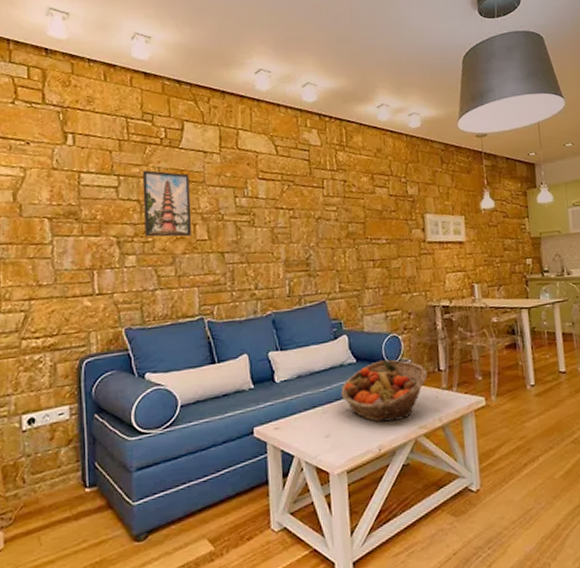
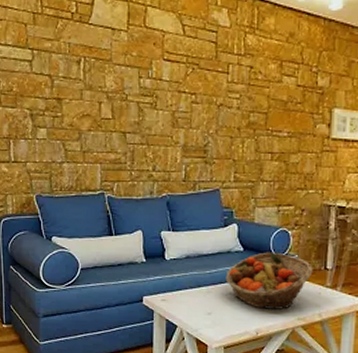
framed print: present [142,170,192,237] -> none [53,46,98,114]

